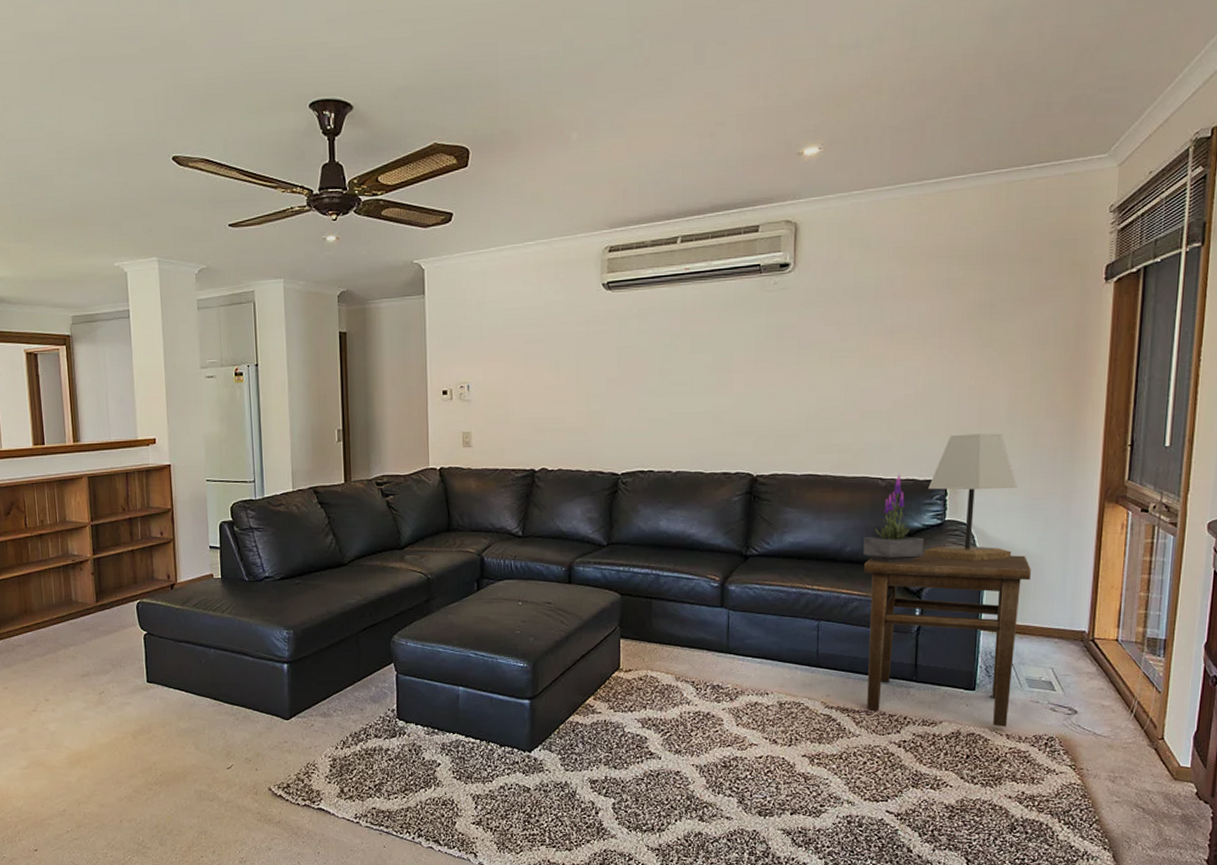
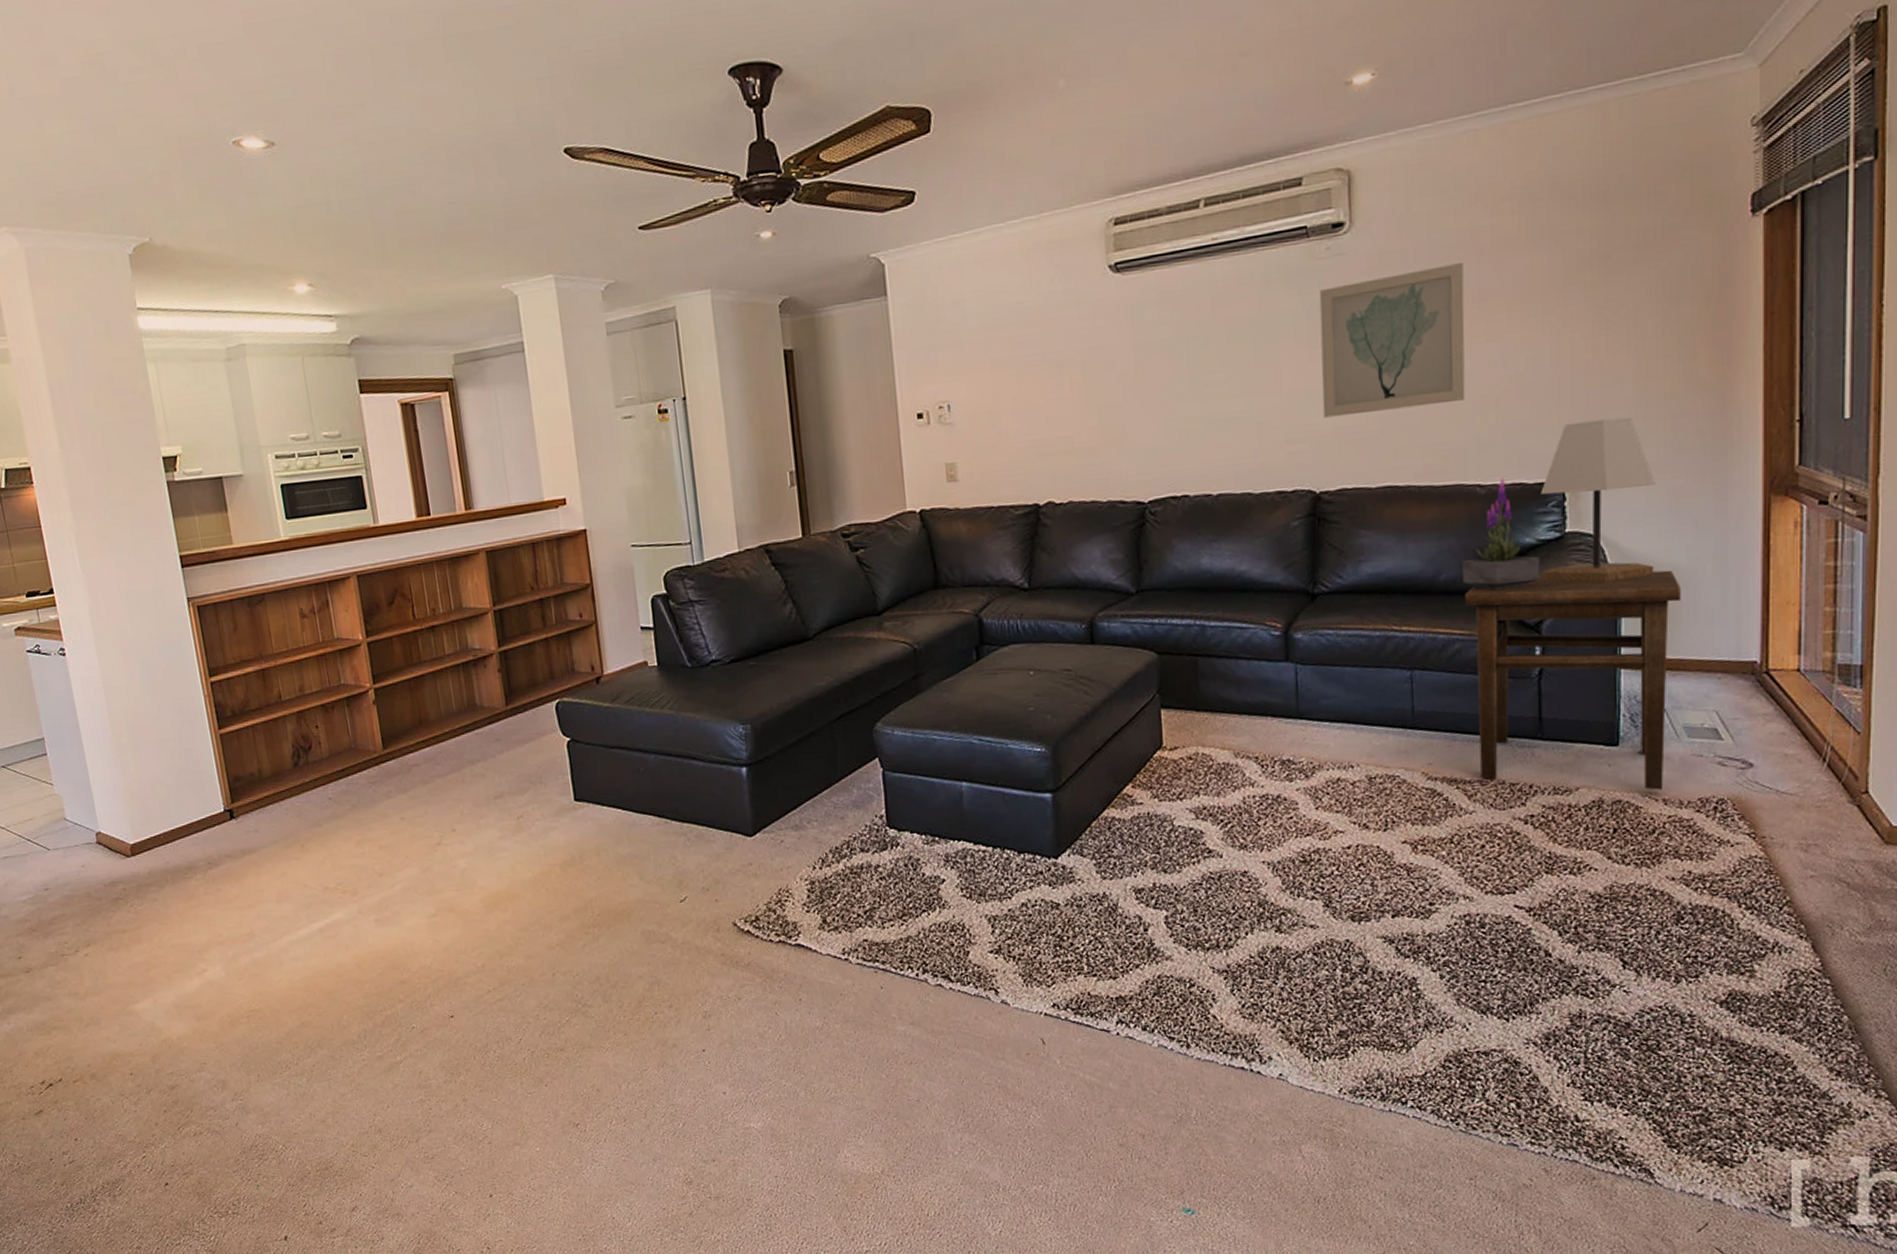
wall art: none [763,301,880,417] -> present [1319,261,1466,418]

